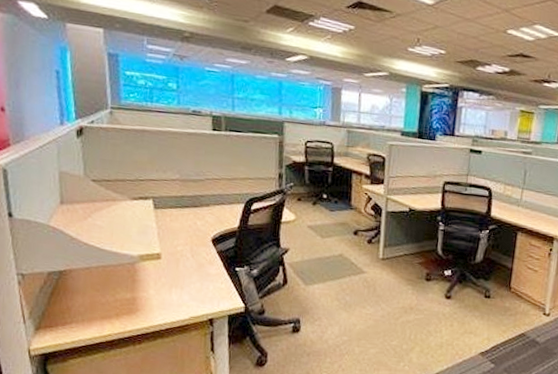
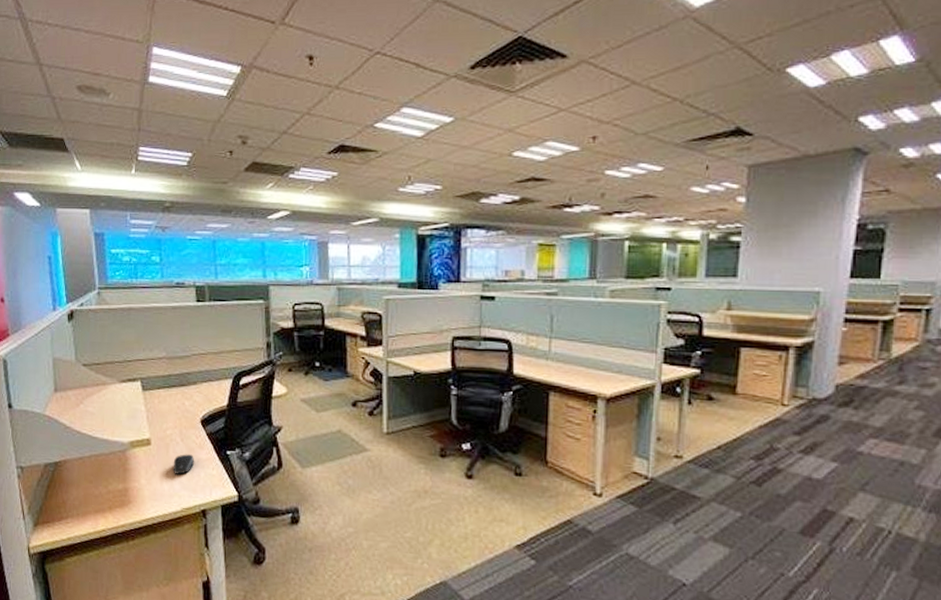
computer mouse: none [182,268,205,287] -> present [173,454,195,475]

